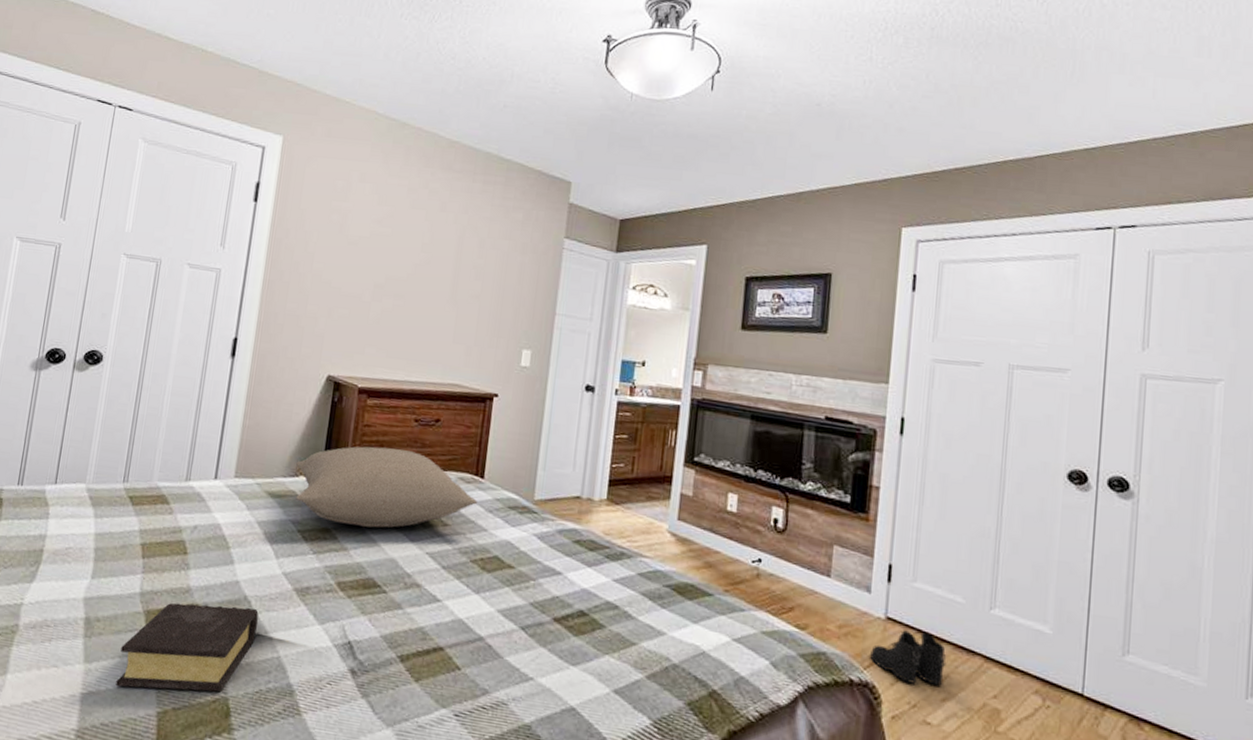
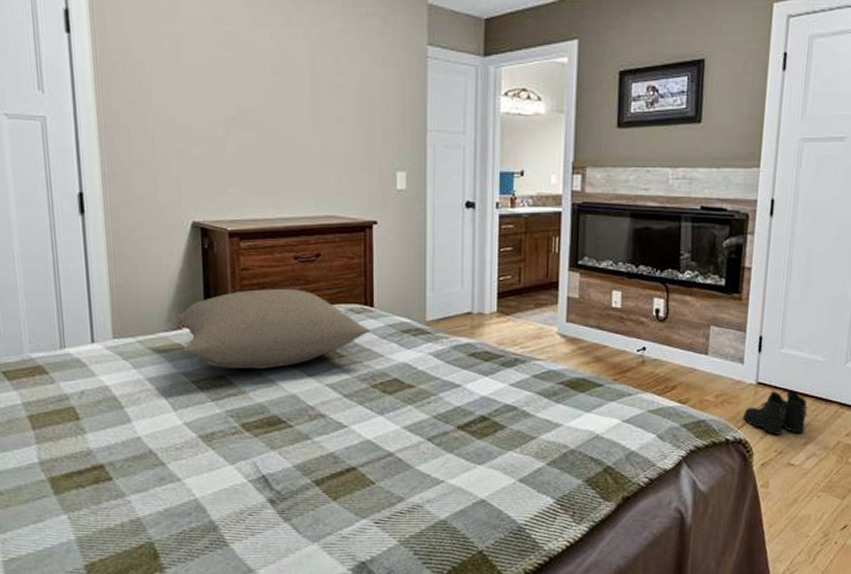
book: present [115,603,259,692] -> none [32,459,169,550]

